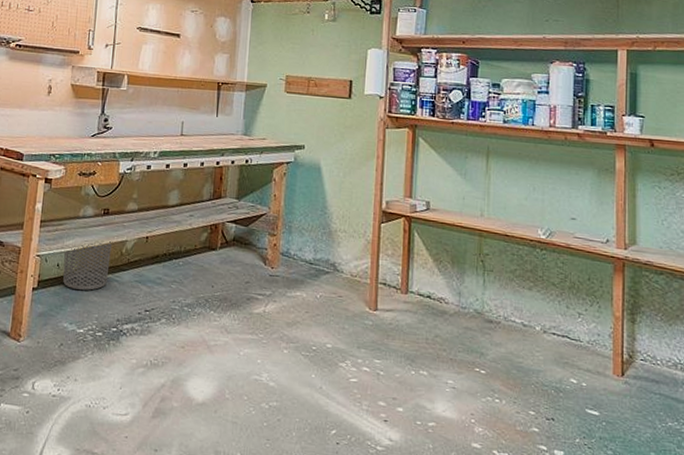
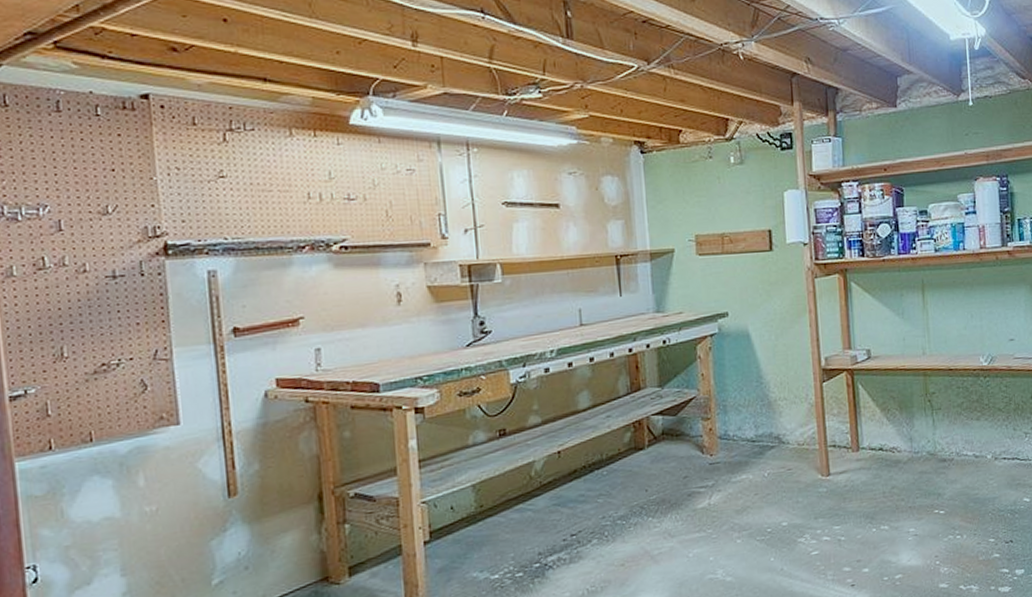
waste bin: present [63,241,112,291] -> none [456,466,518,532]

